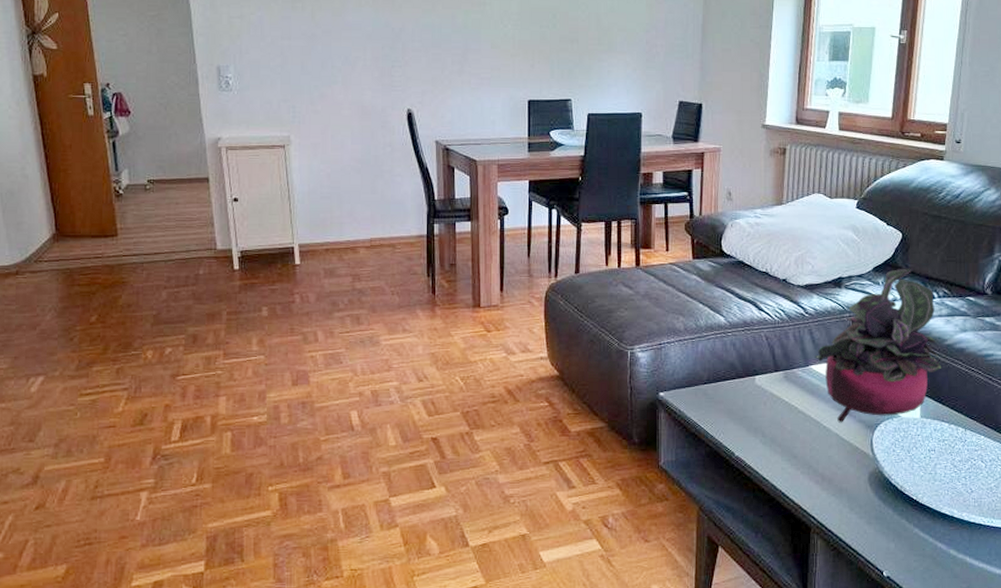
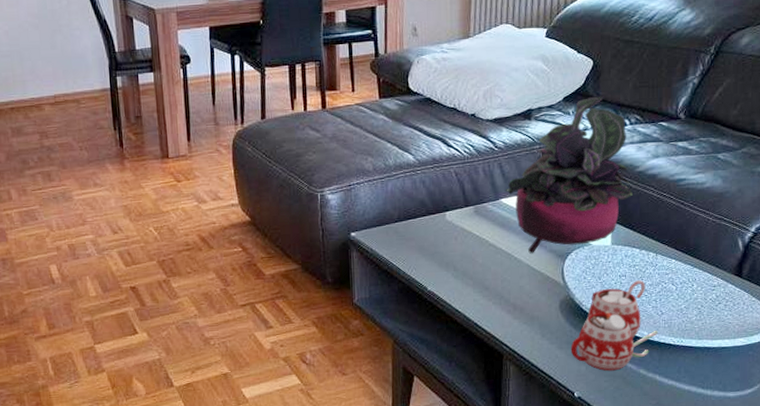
mug: none [879,456,968,550] -> present [570,280,658,371]

